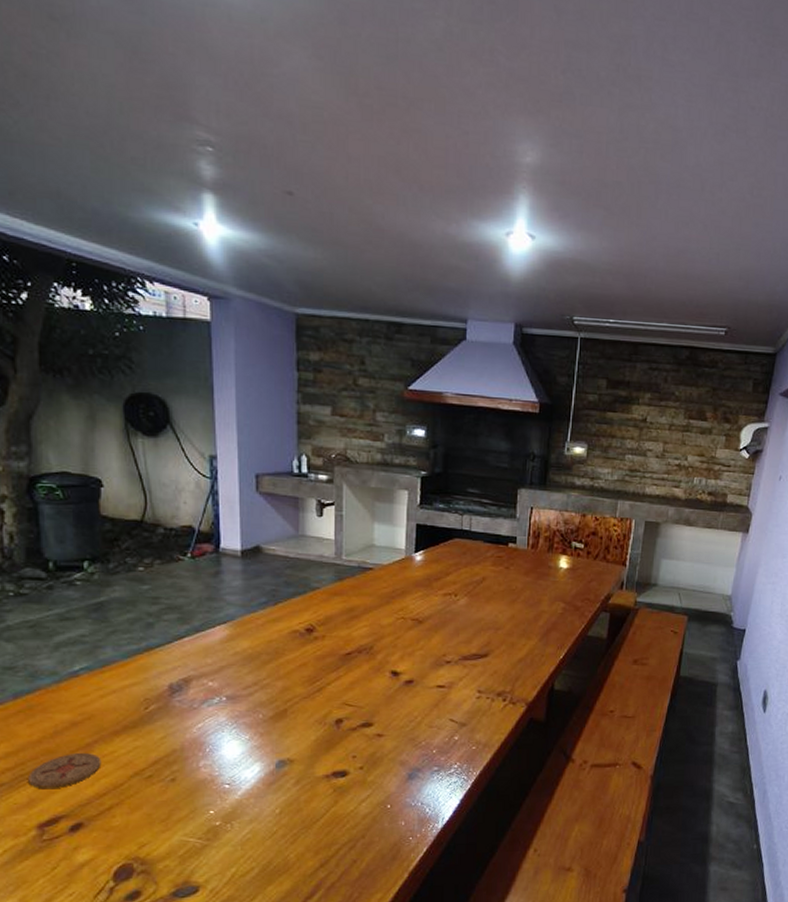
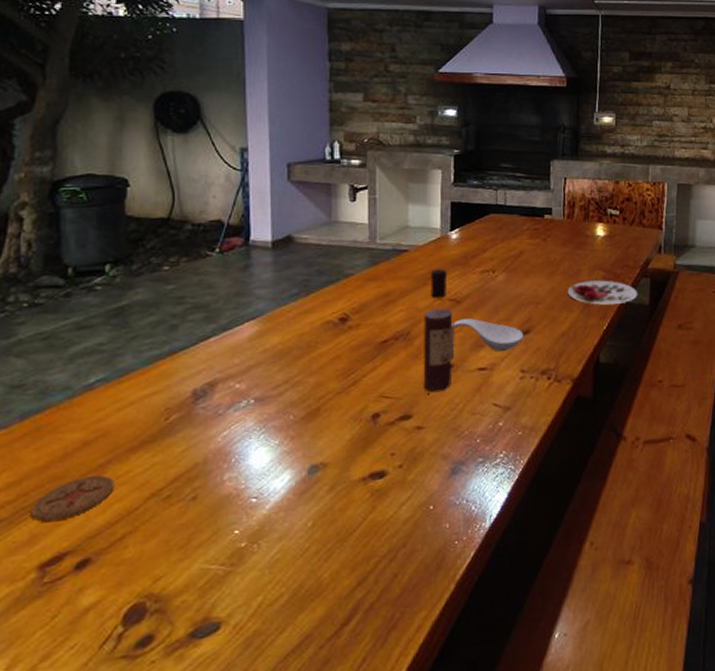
wine bottle: none [384,589,416,705] -> present [423,269,455,393]
spoon rest: none [413,638,482,672] -> present [452,318,524,352]
plate: none [527,611,597,636] -> present [567,280,638,306]

